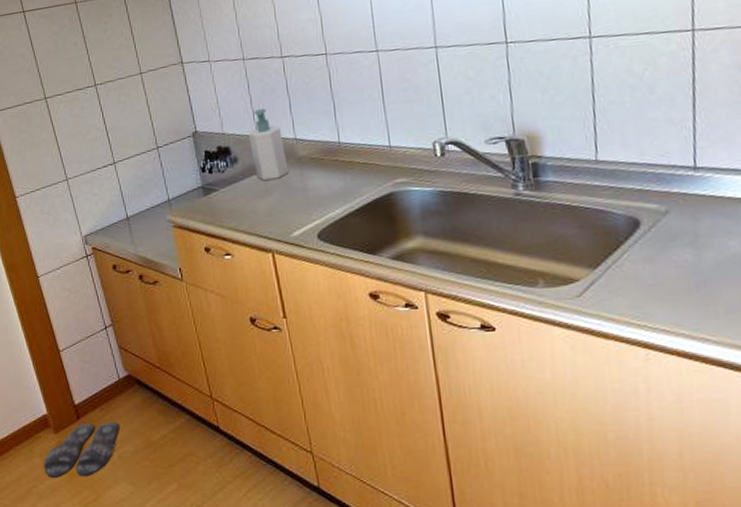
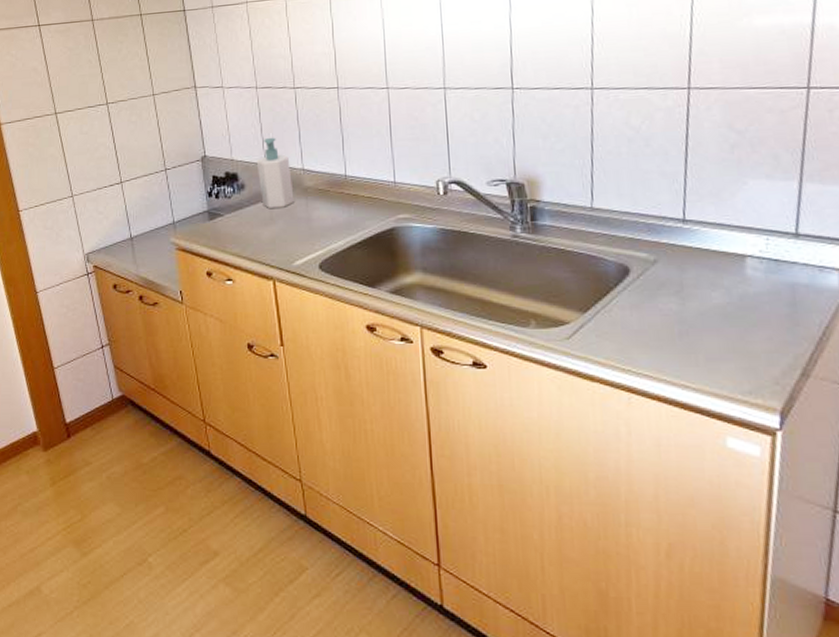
slippers: present [43,422,119,478] -> none [30,442,110,496]

